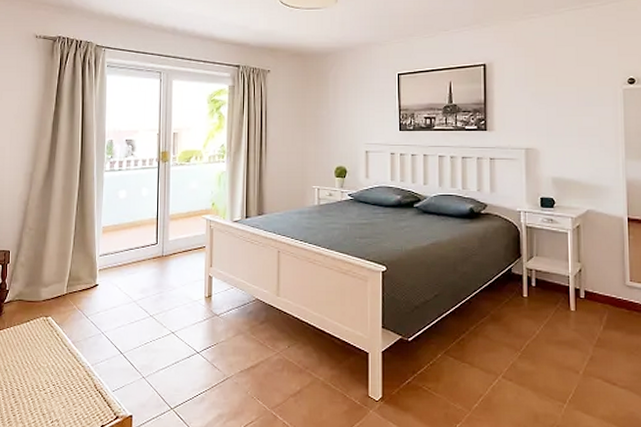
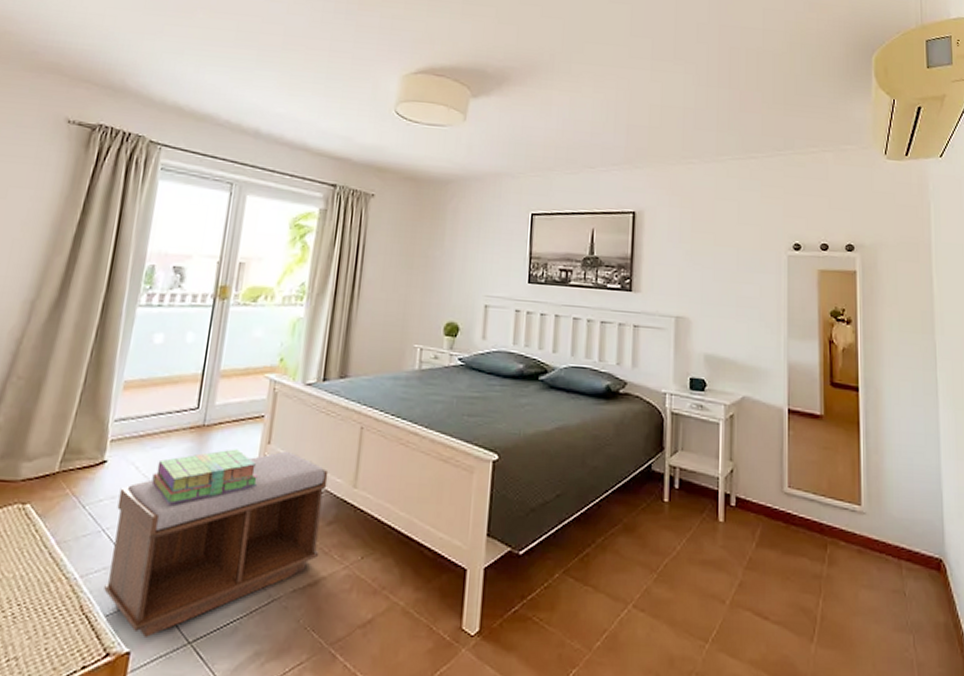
bench: none [109,271,257,405] -> present [104,450,329,637]
stack of books: none [131,272,207,314] -> present [151,449,259,505]

